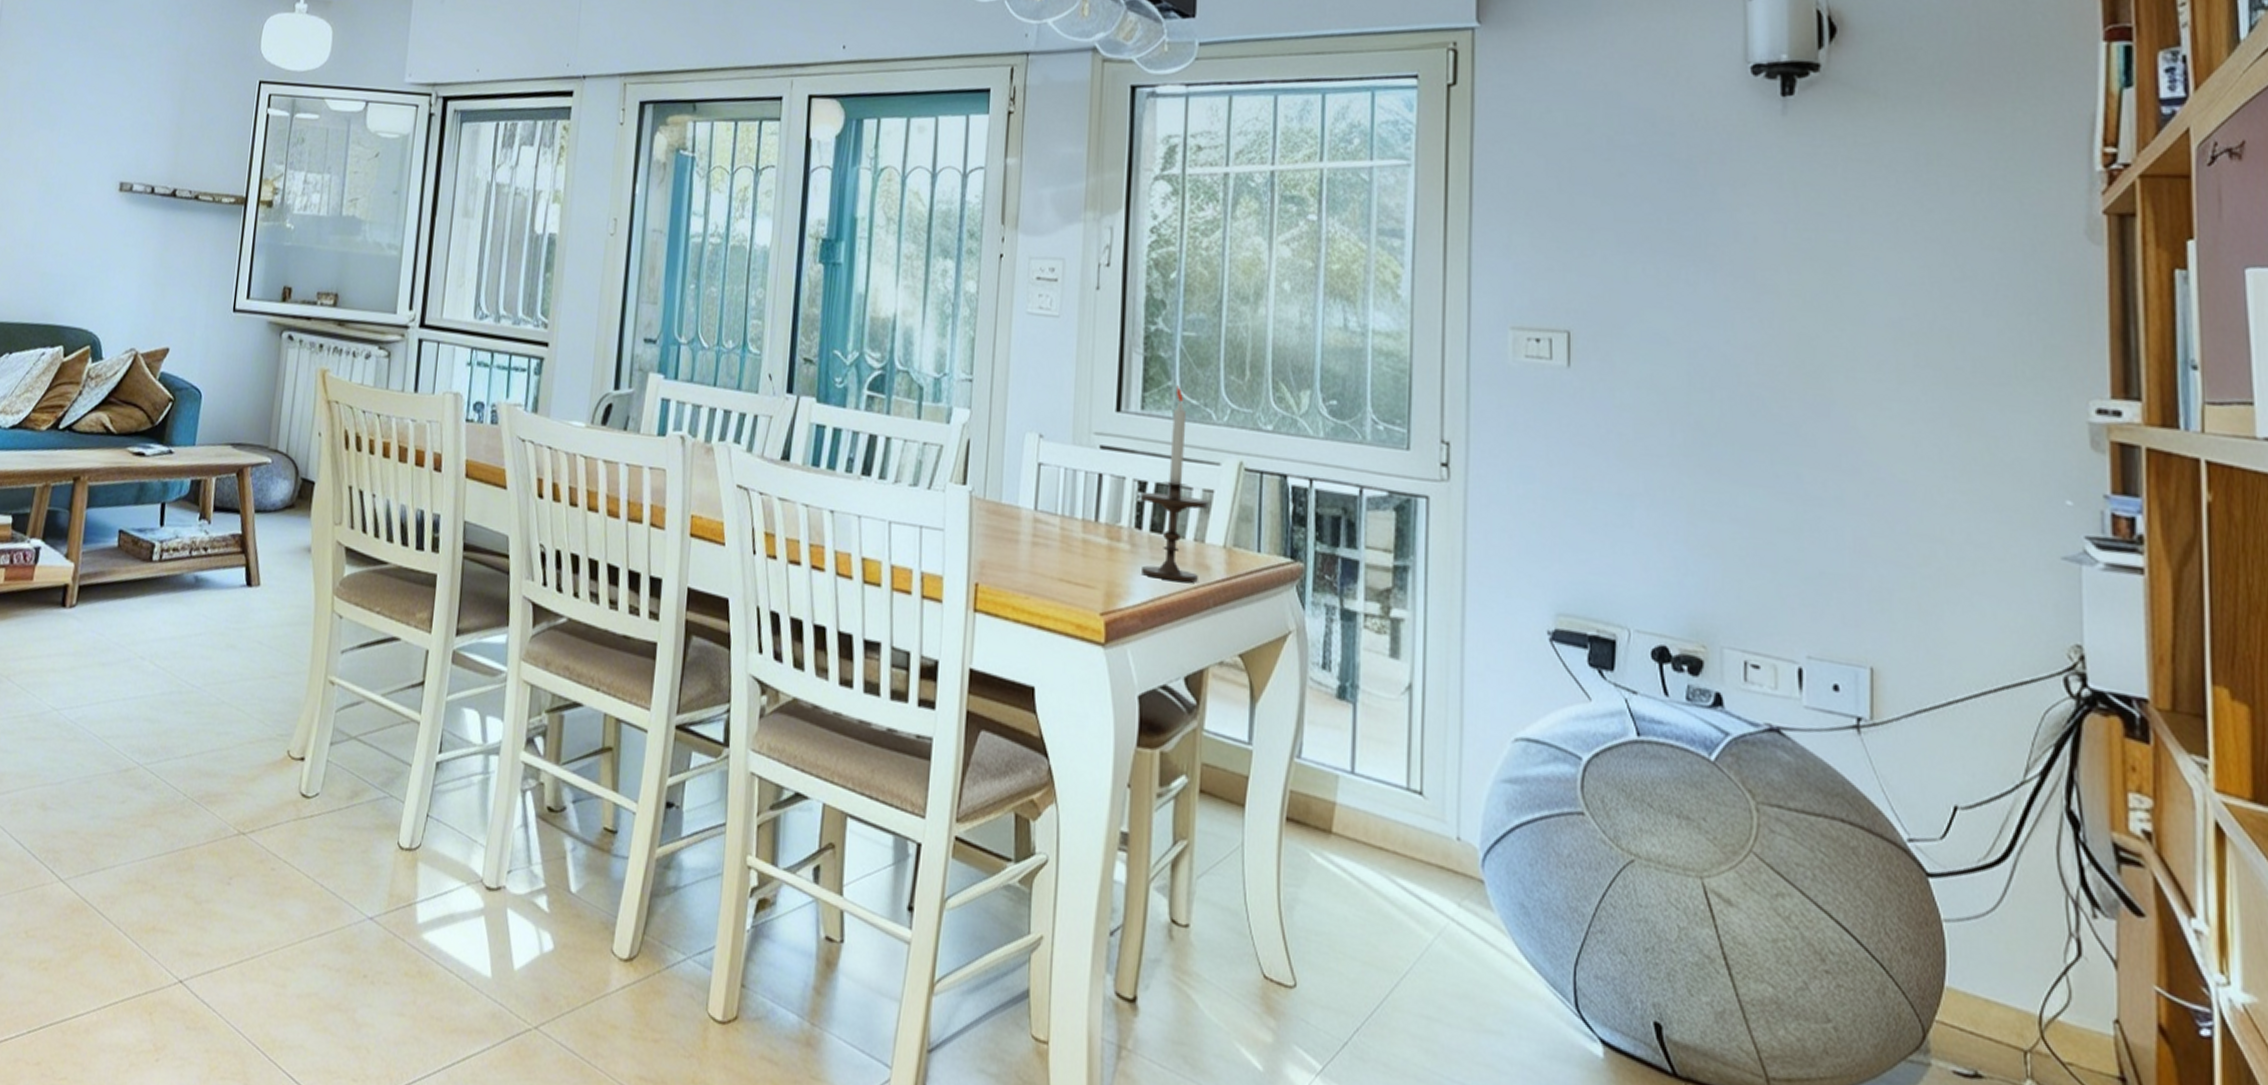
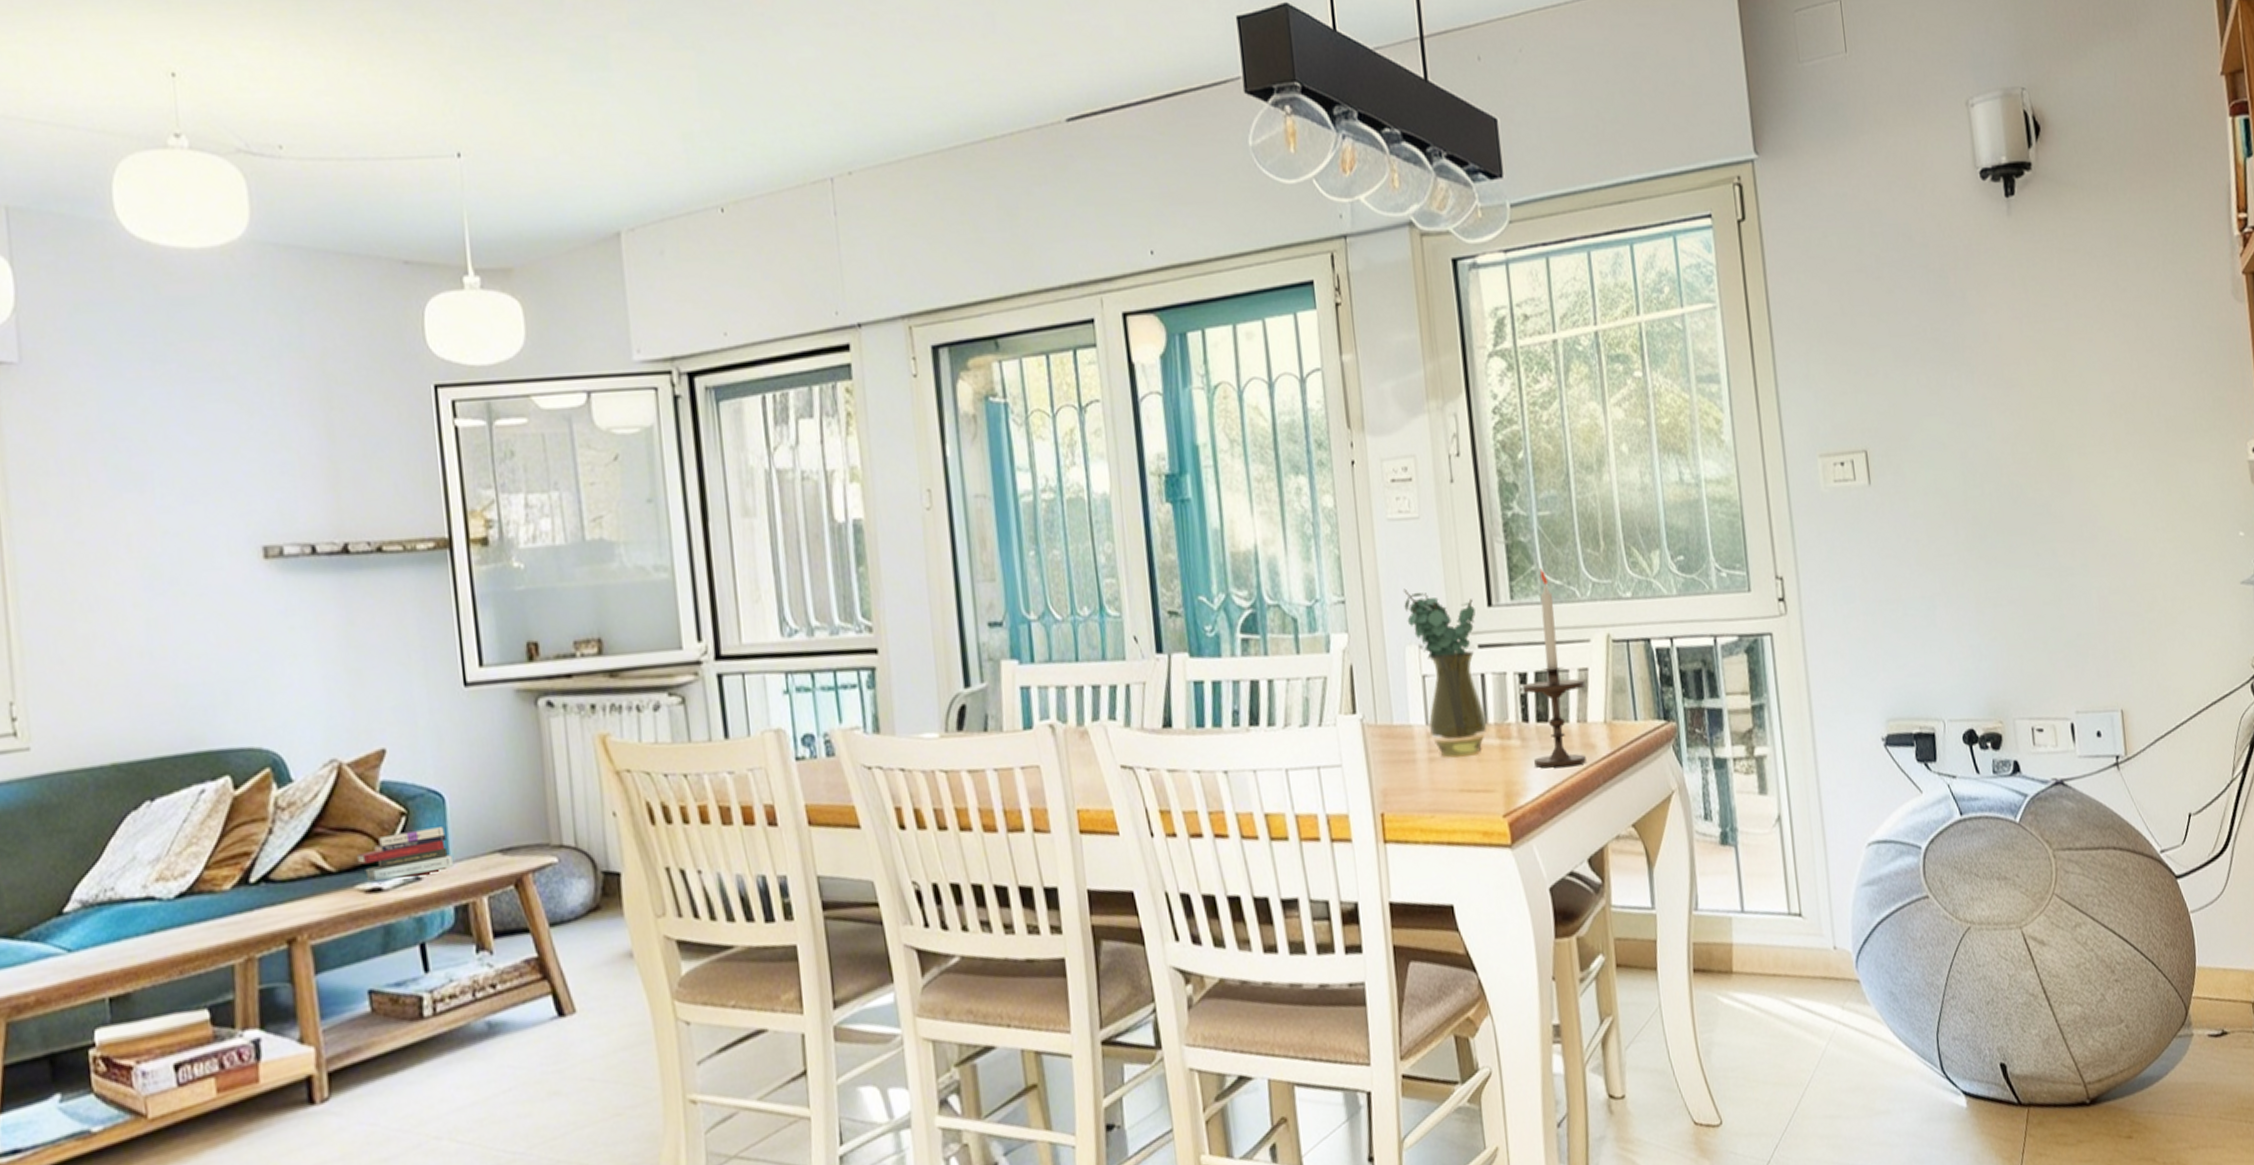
books: none [132,413,198,453] -> present [356,826,455,885]
vase: none [1030,379,1102,550] -> present [1404,588,1487,759]

